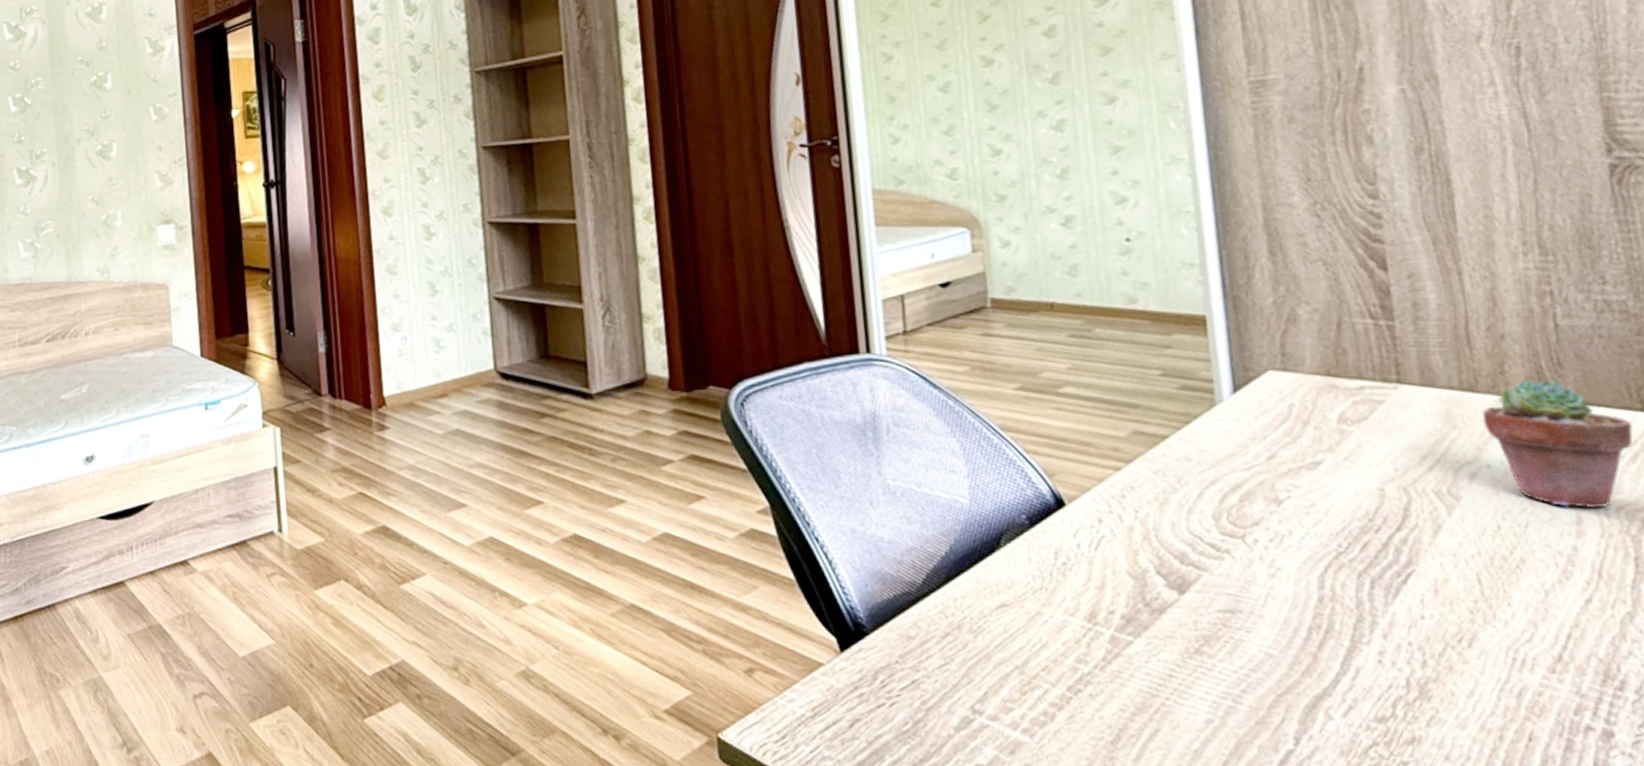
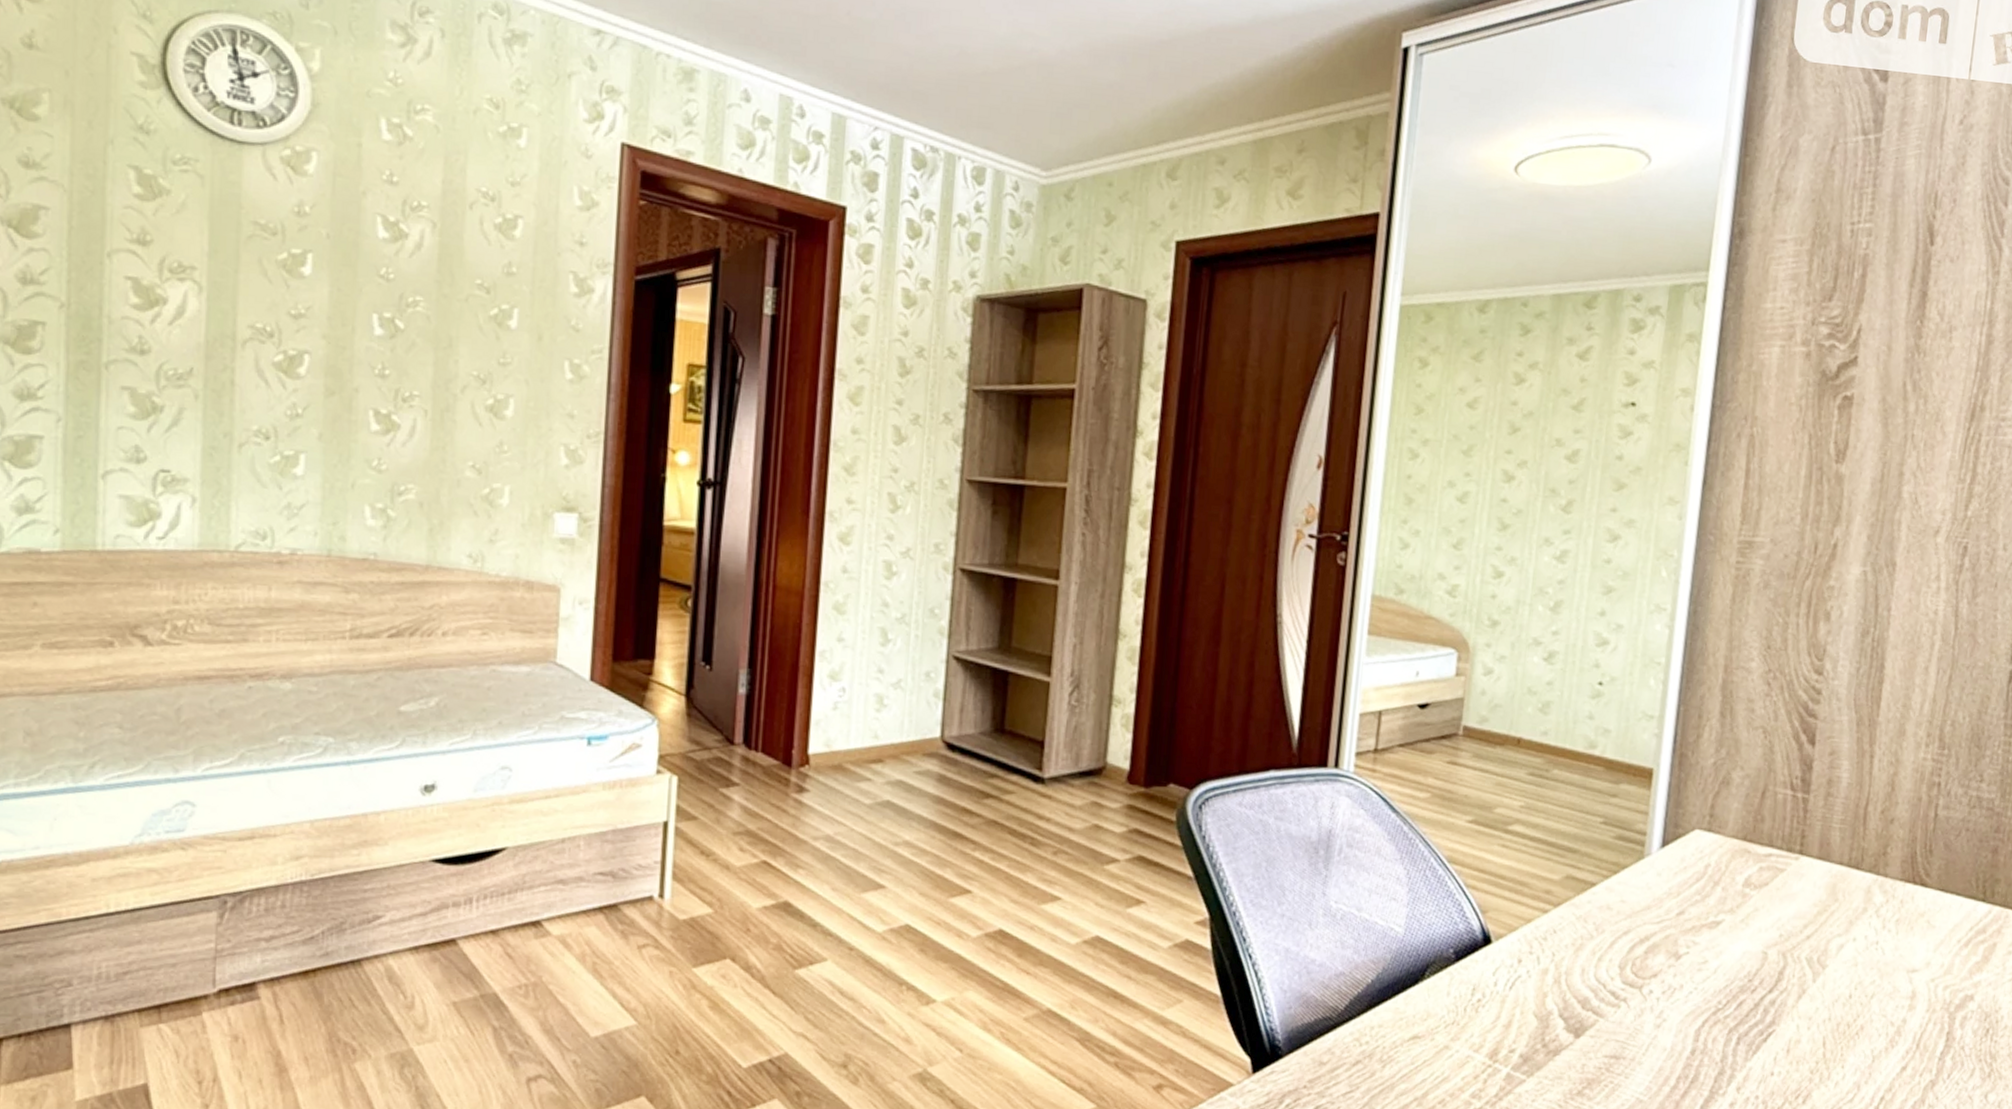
potted succulent: present [1482,379,1634,508] -> none [1859,862,1974,985]

